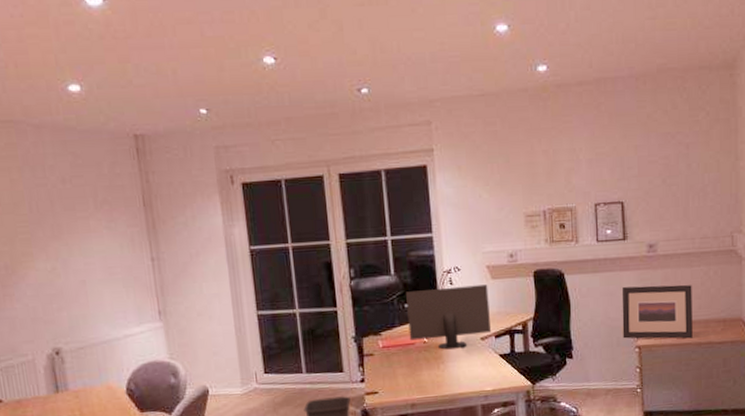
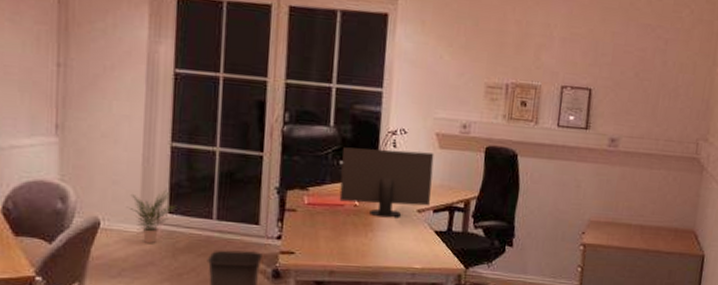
potted plant: none [228,354,271,403] -> present [126,191,178,244]
picture frame: present [622,284,693,339] -> none [569,179,649,244]

